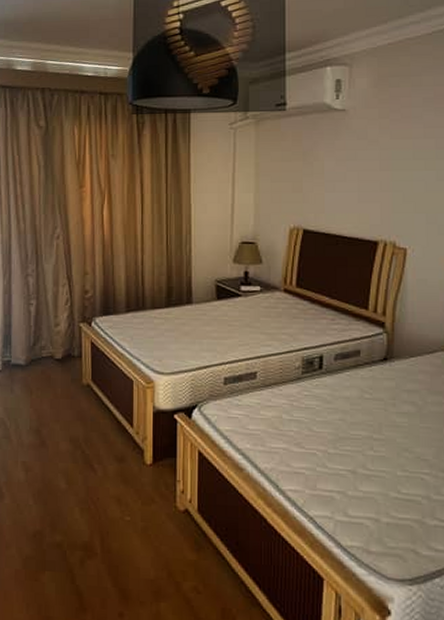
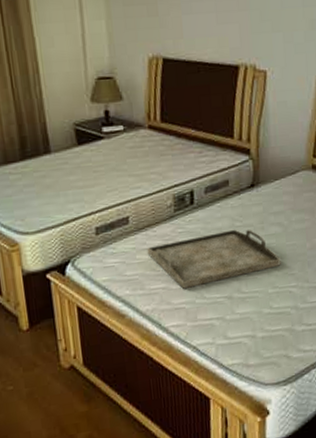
serving tray: none [271,400,413,454] -> present [147,229,281,289]

